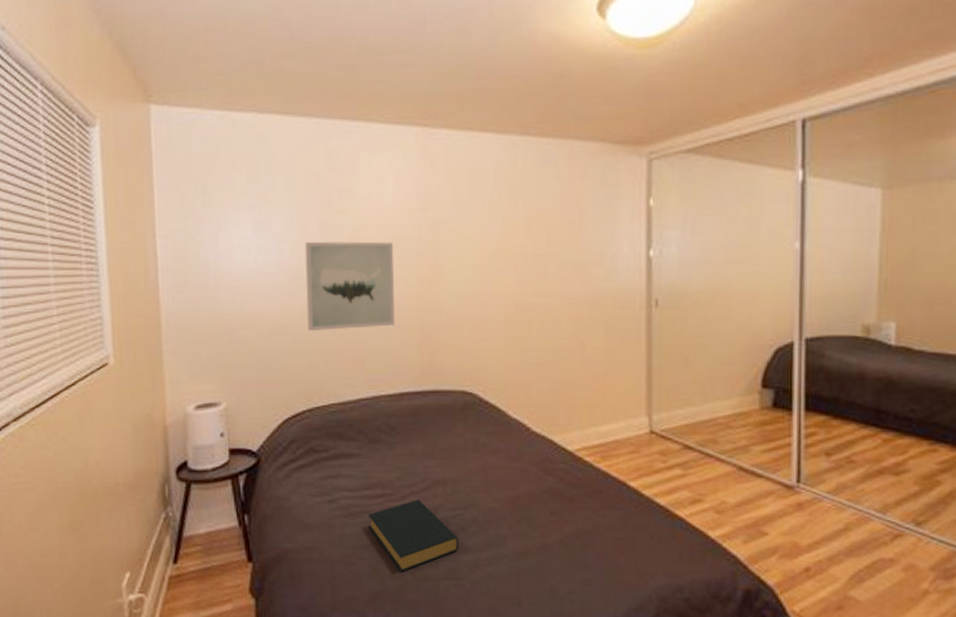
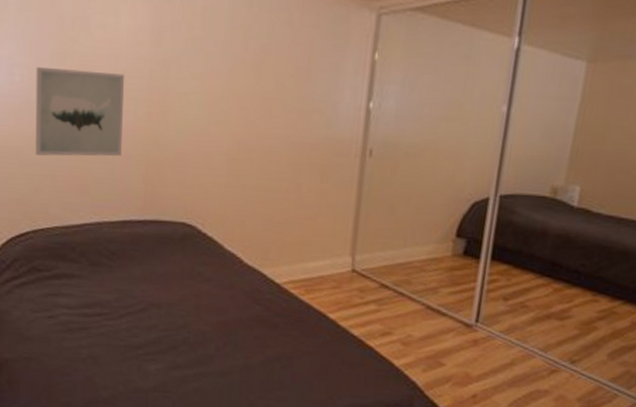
hardback book: present [367,500,459,572] -> none [85,319,170,384]

